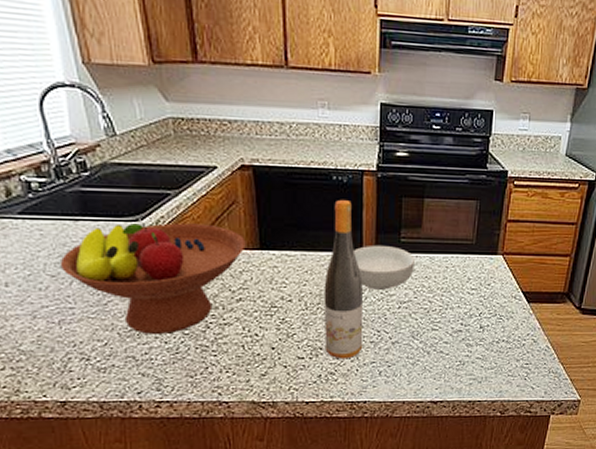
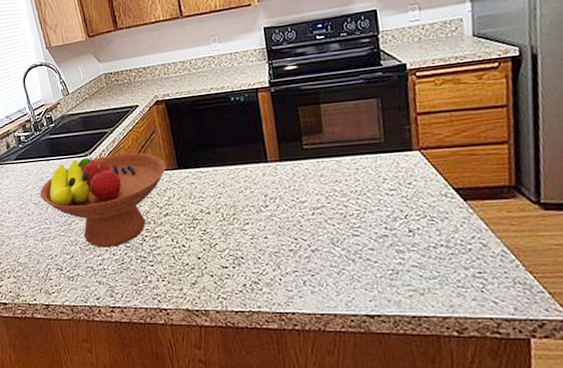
wine bottle: present [324,199,363,360] -> none [235,116,283,269]
cereal bowl: present [354,246,415,290] -> none [260,154,322,198]

